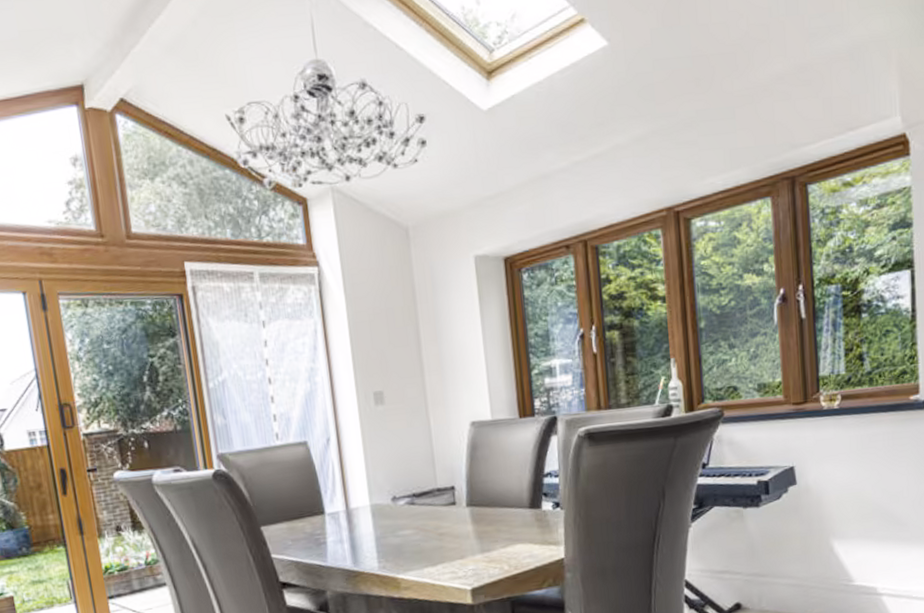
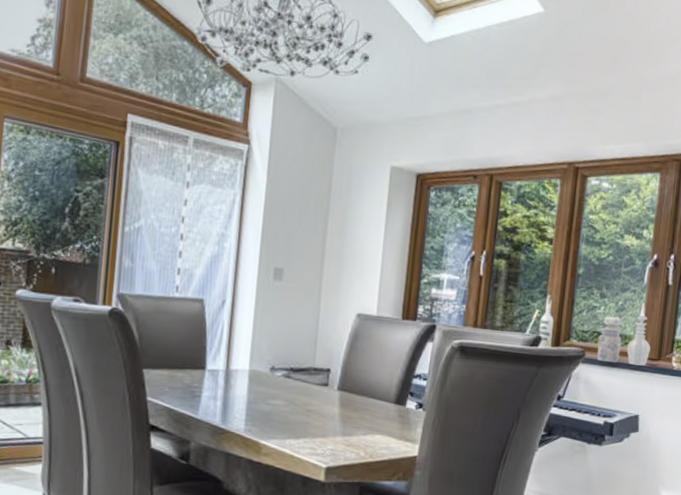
decorative vase: none [735,344,794,418] -> present [597,302,651,366]

